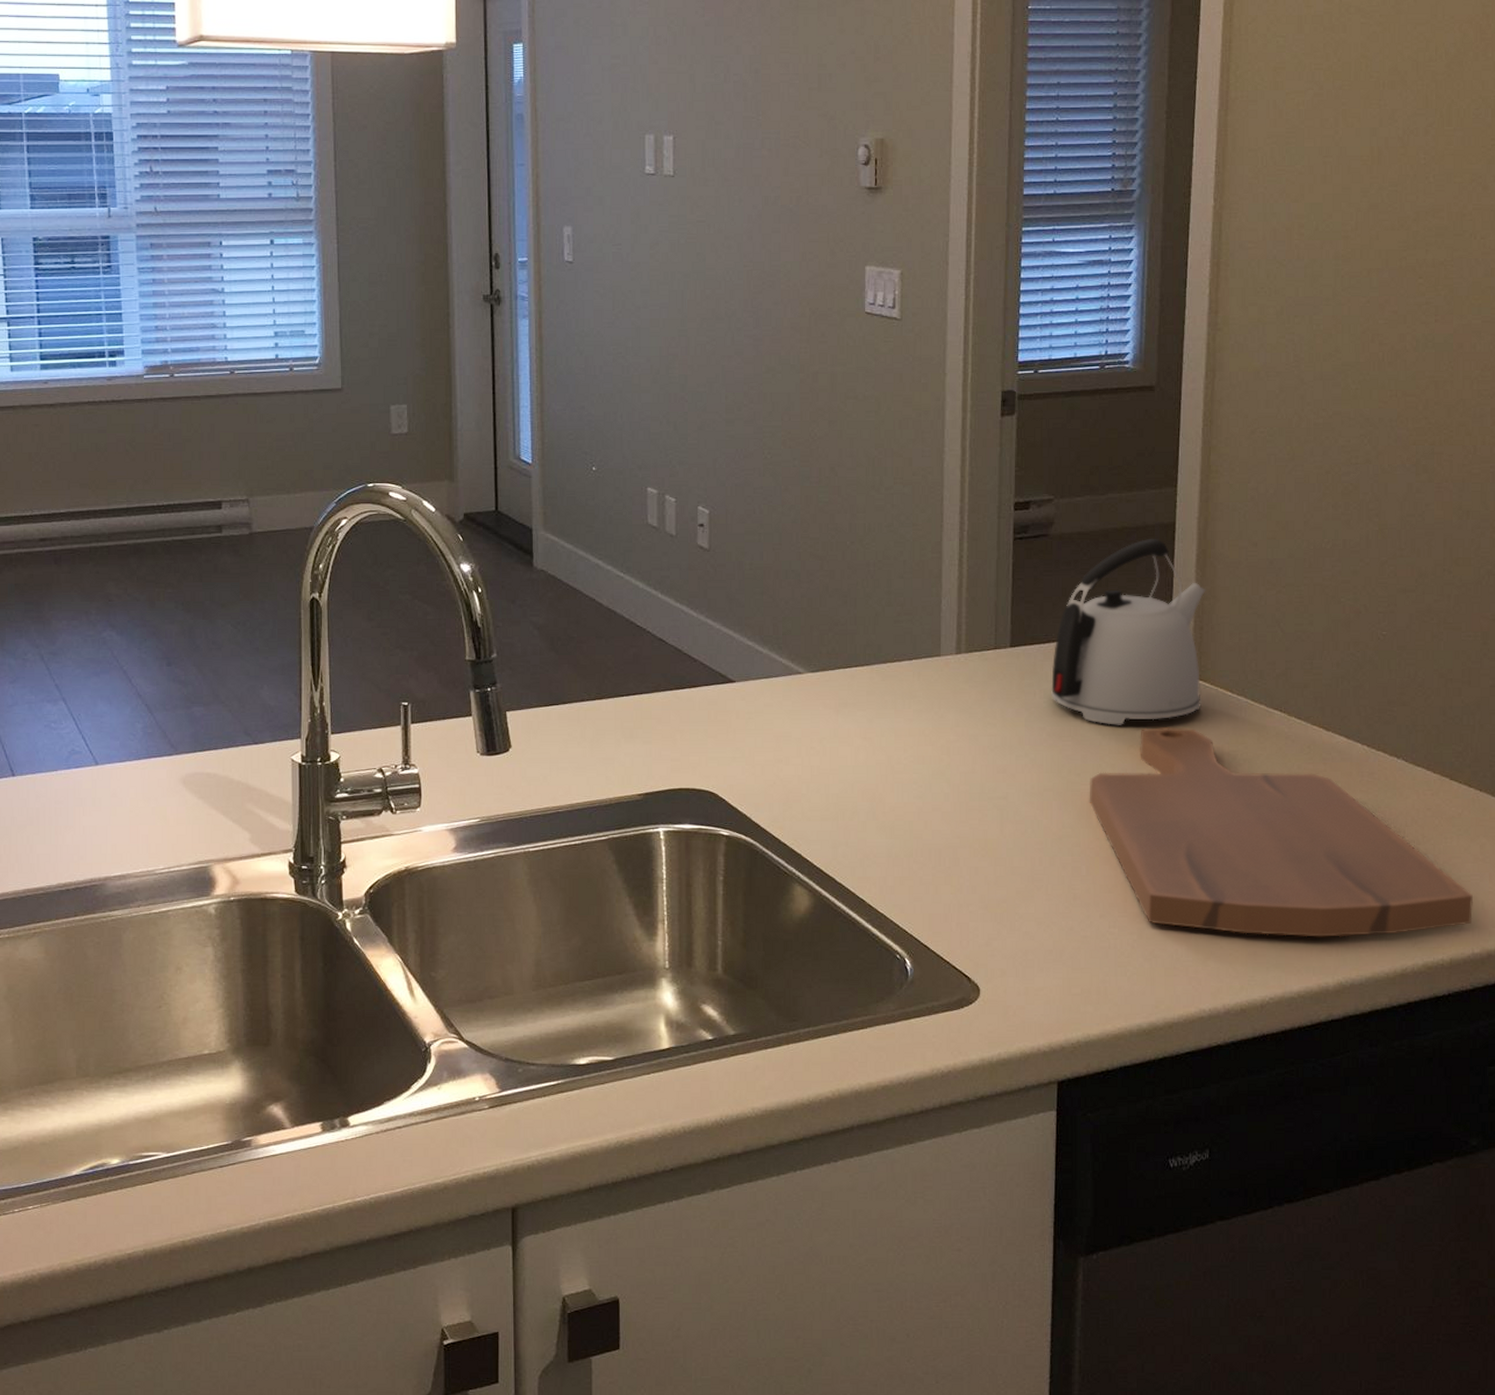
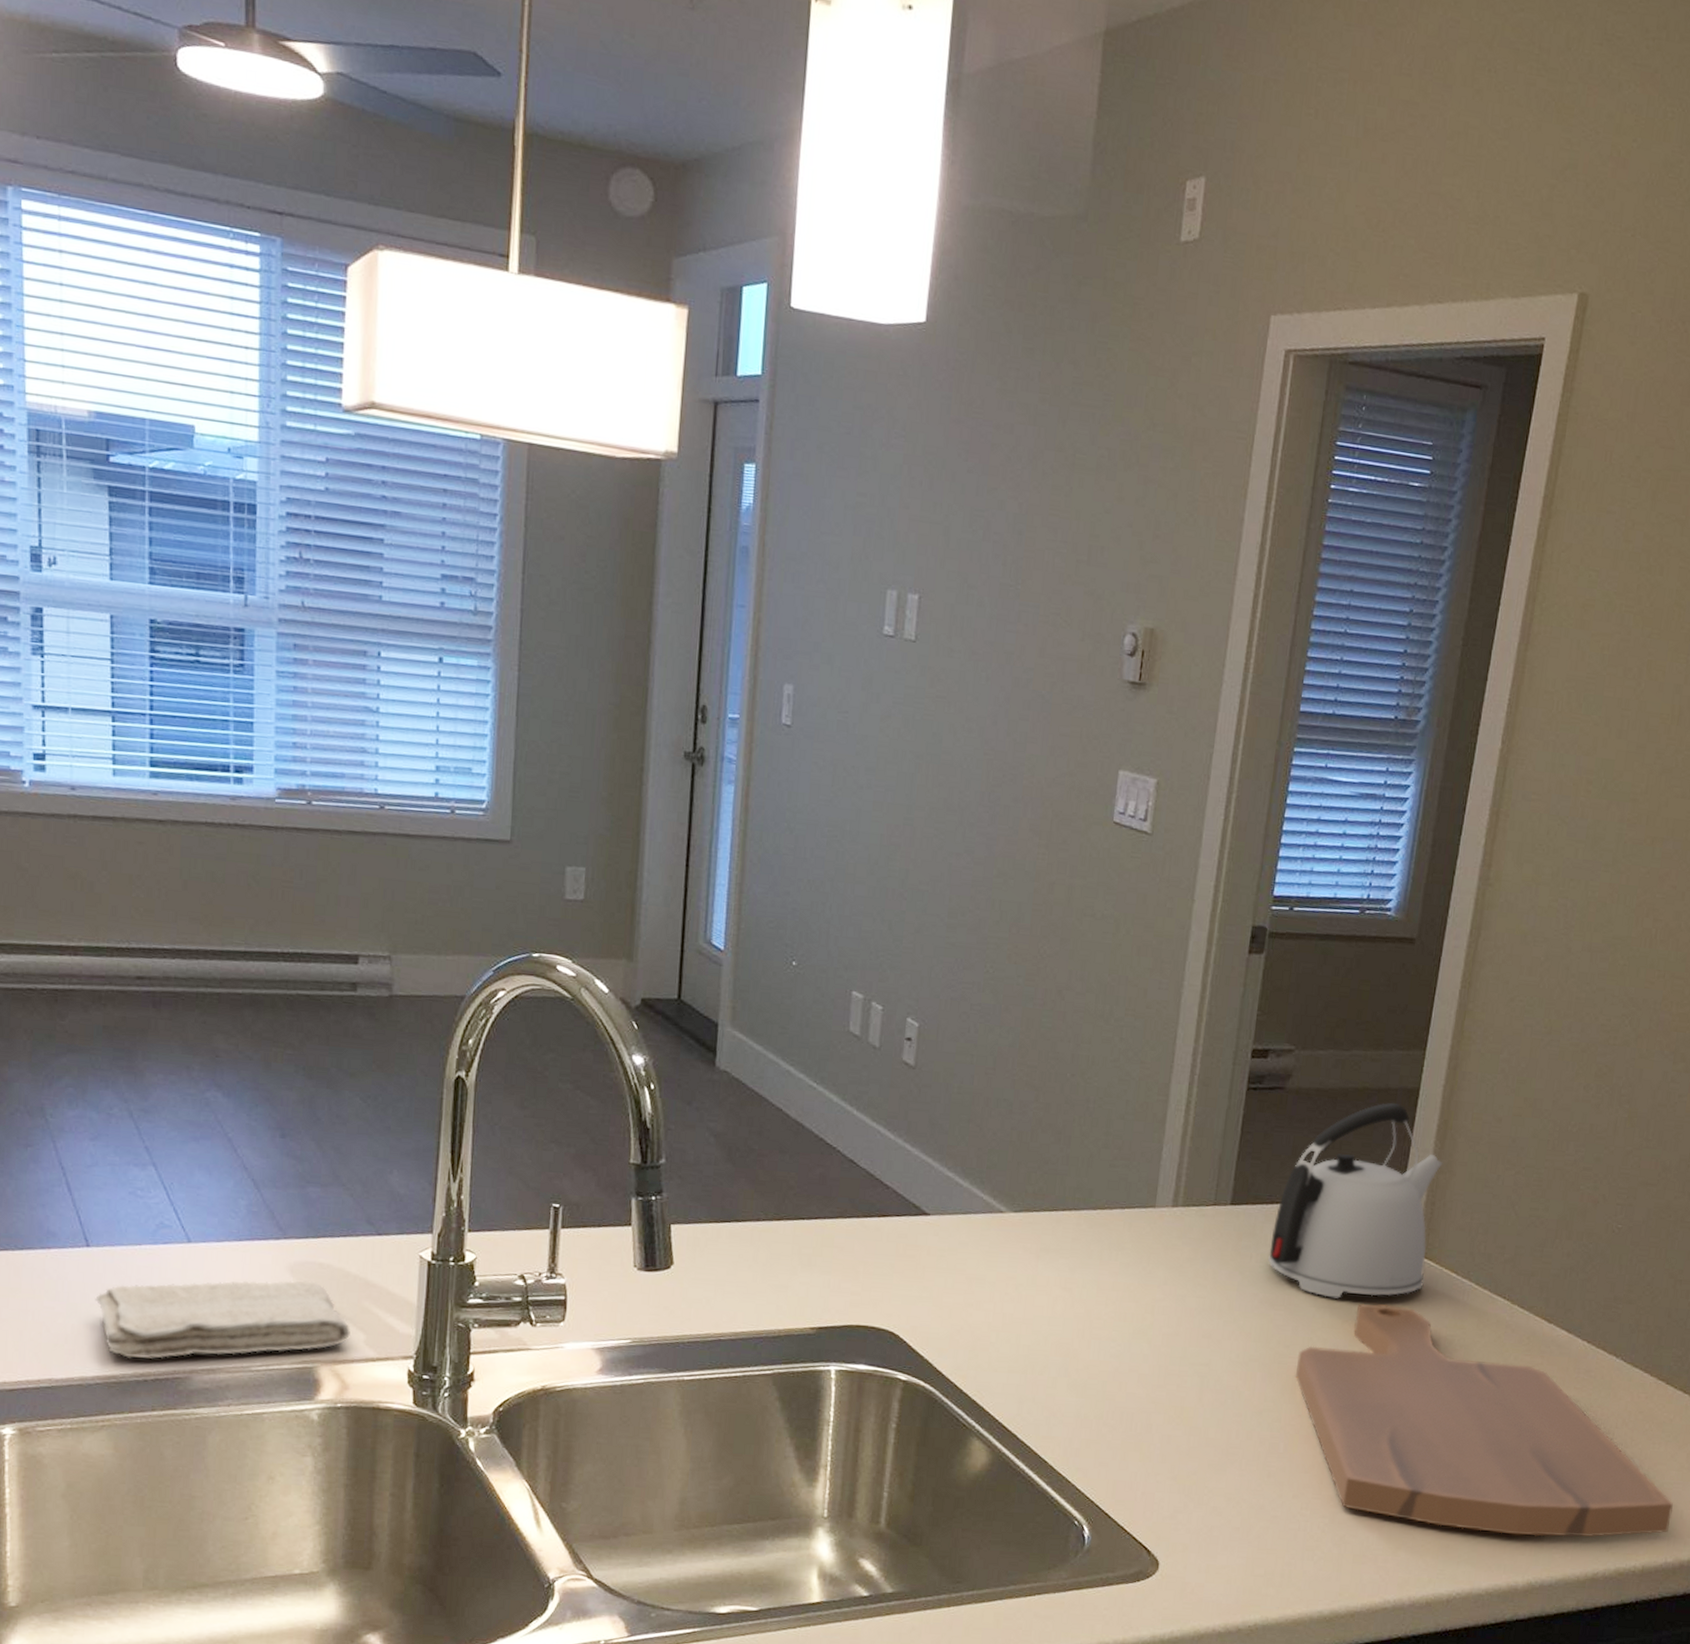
washcloth: none [22,790,237,871] -> present [95,1280,350,1359]

